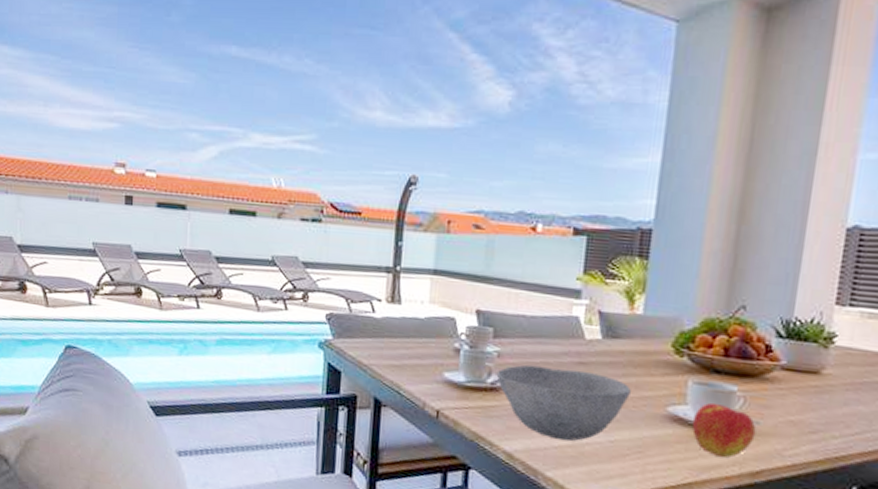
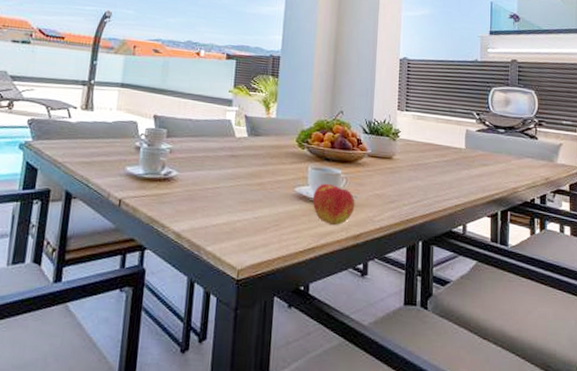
bowl: present [496,364,631,442] -> none [168,158,269,220]

